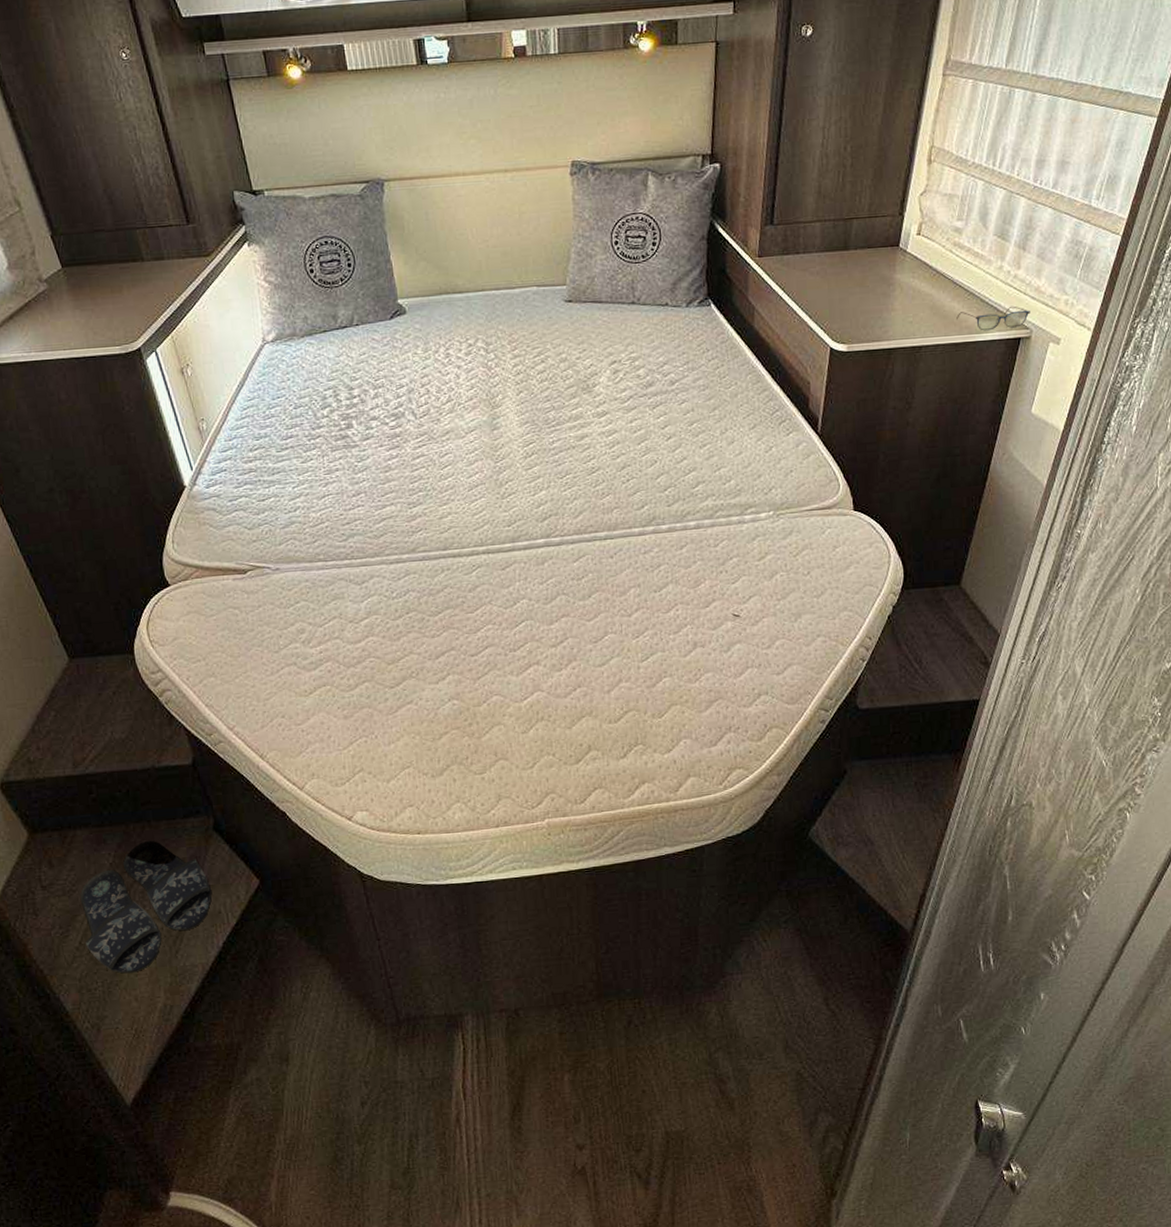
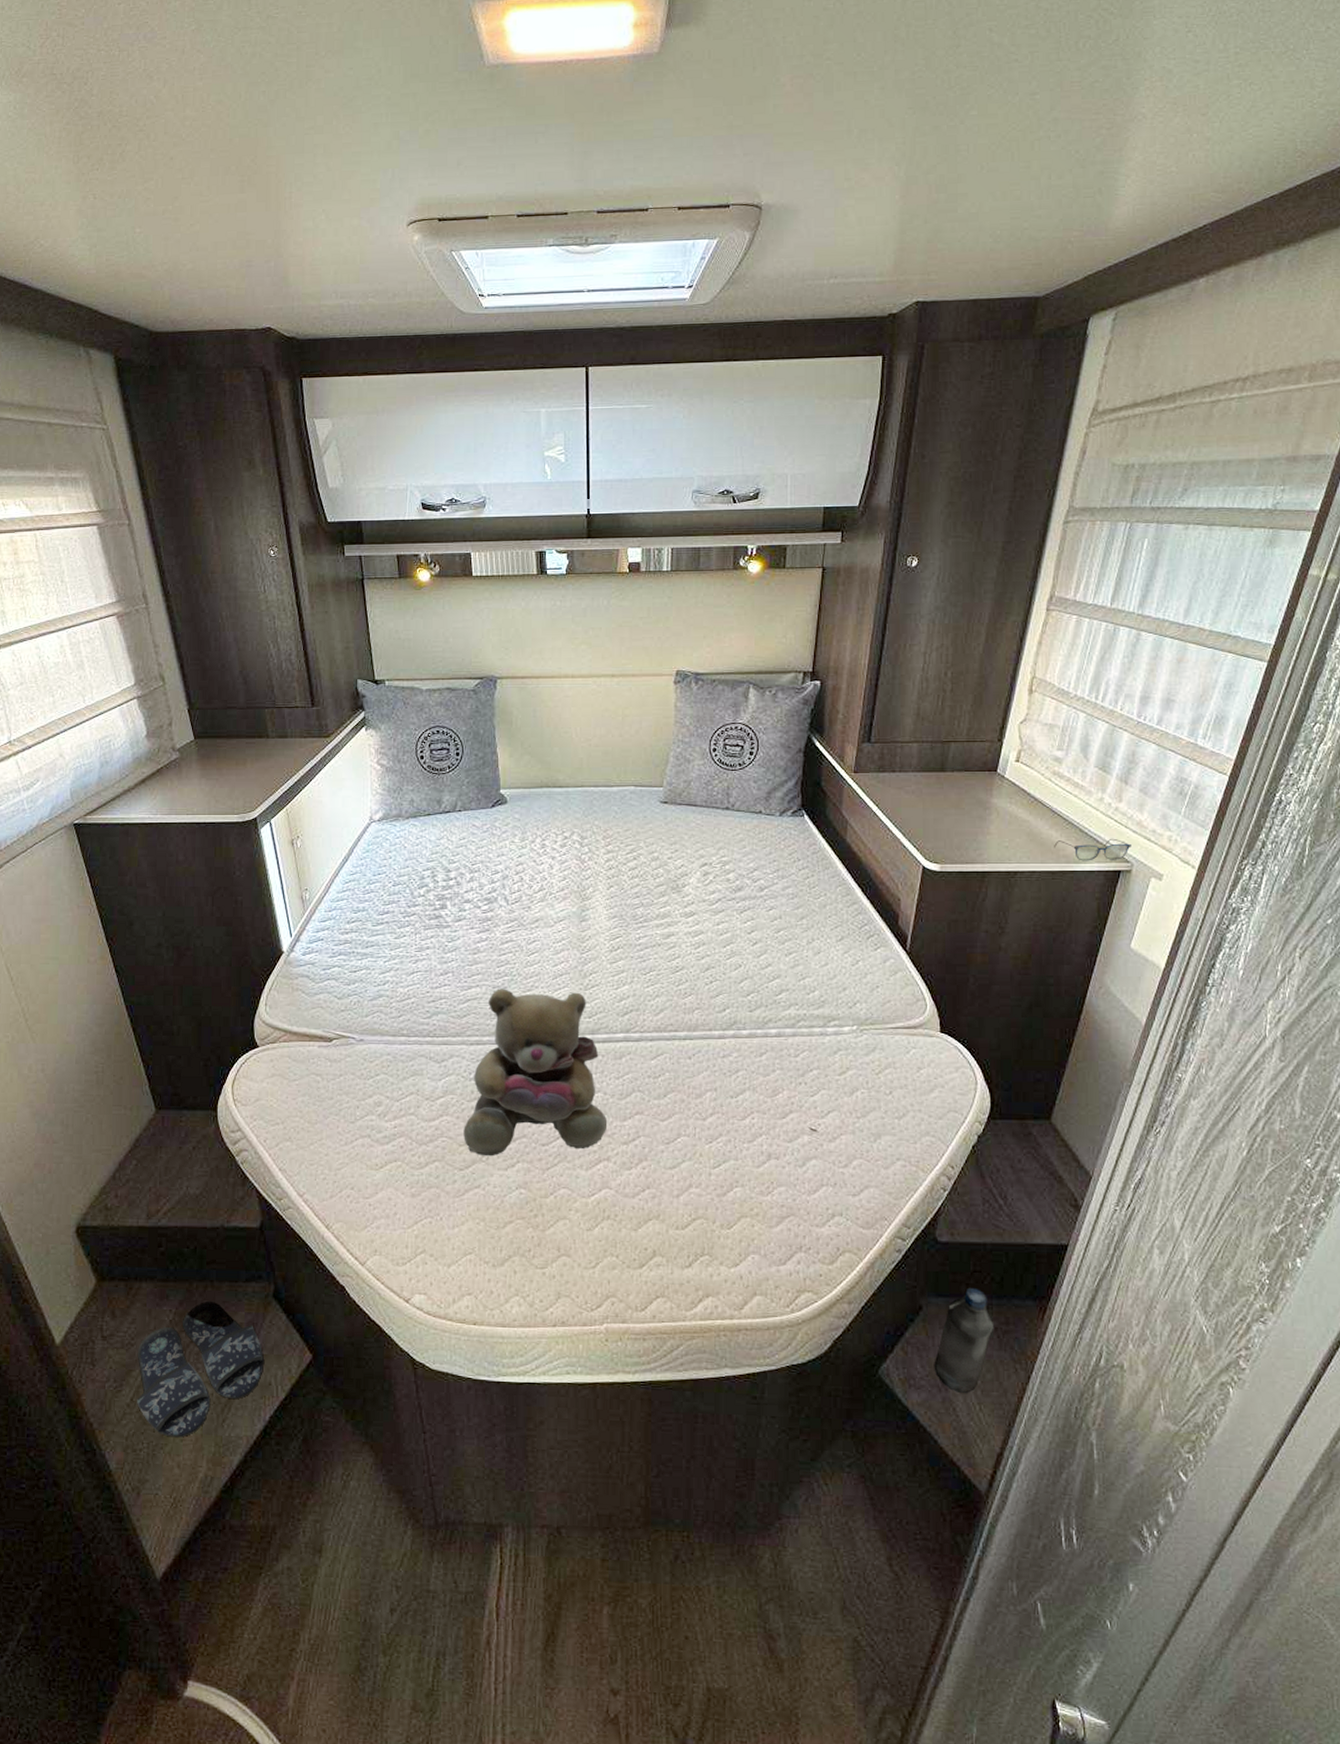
teddy bear: none [390,502,535,672] -> present [463,989,608,1157]
water bottle: none [859,748,914,845] -> present [934,1287,995,1393]

